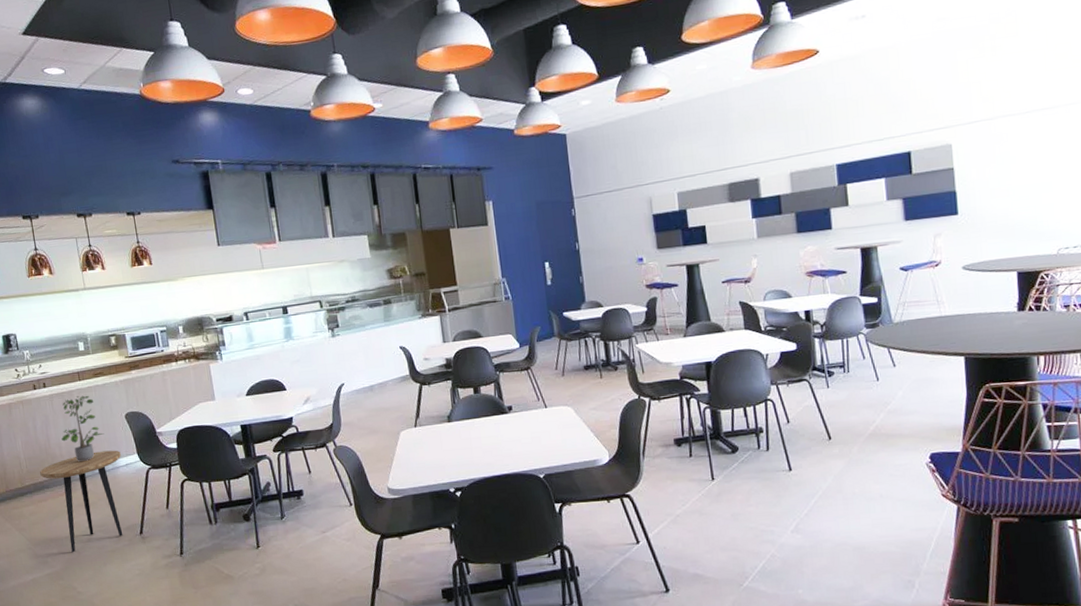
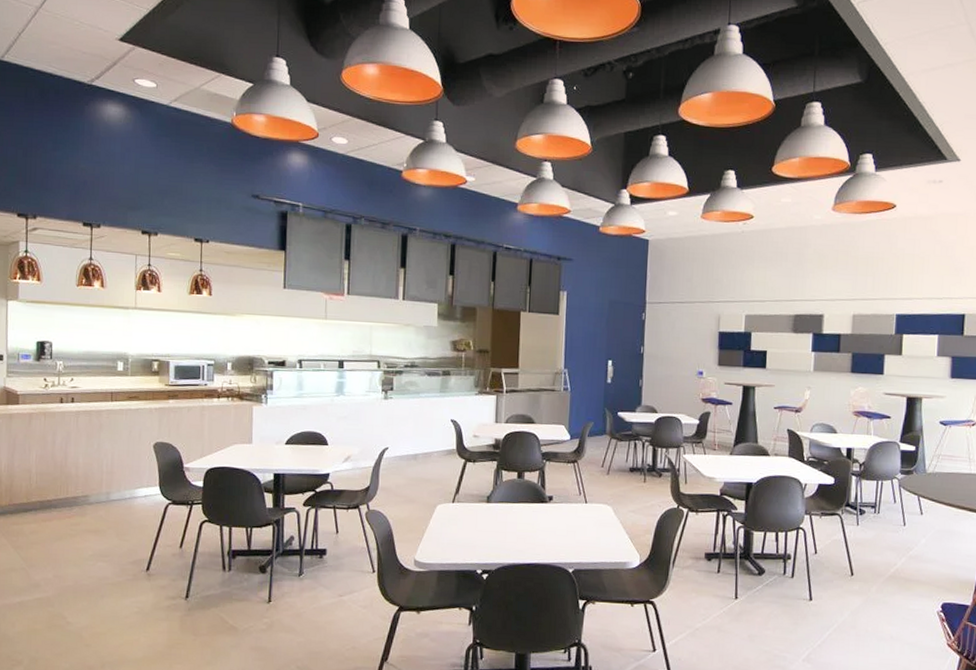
side table: present [40,450,123,553] -> none [50,477,142,580]
potted plant: present [61,395,105,462] -> none [80,417,128,486]

